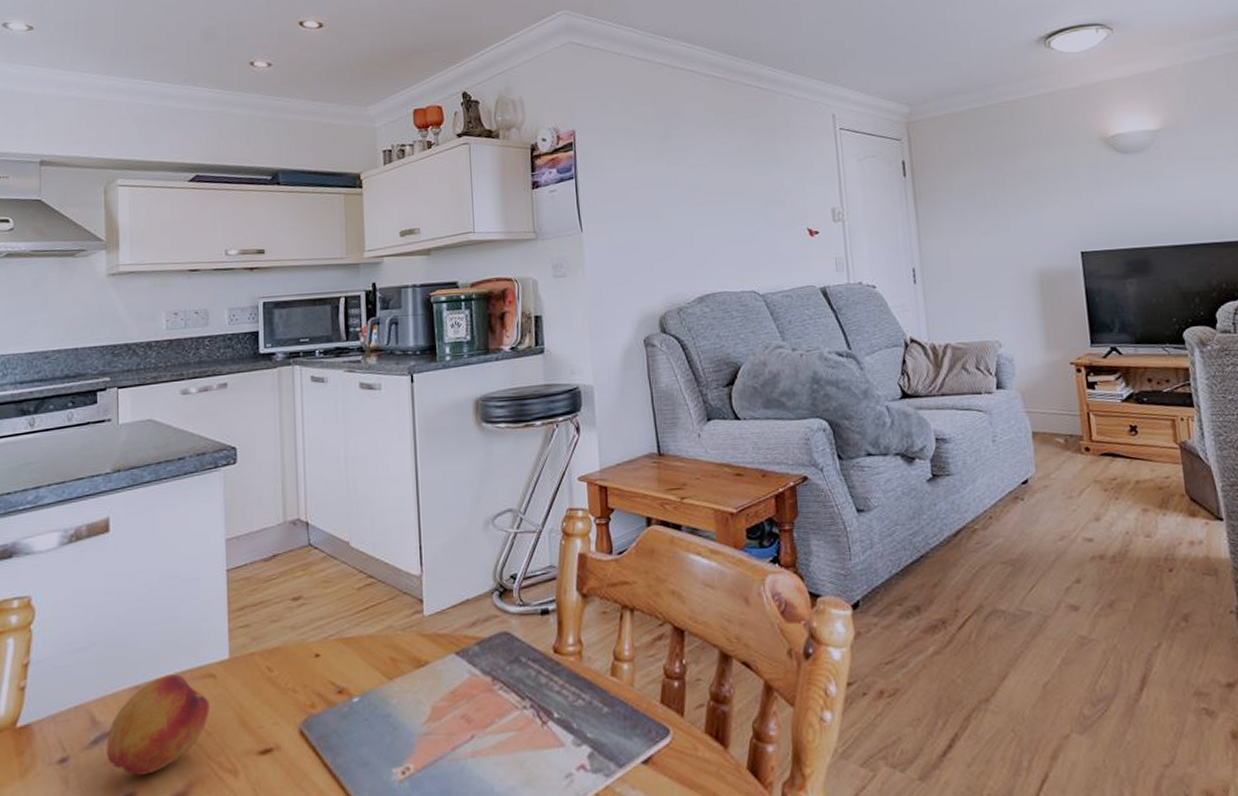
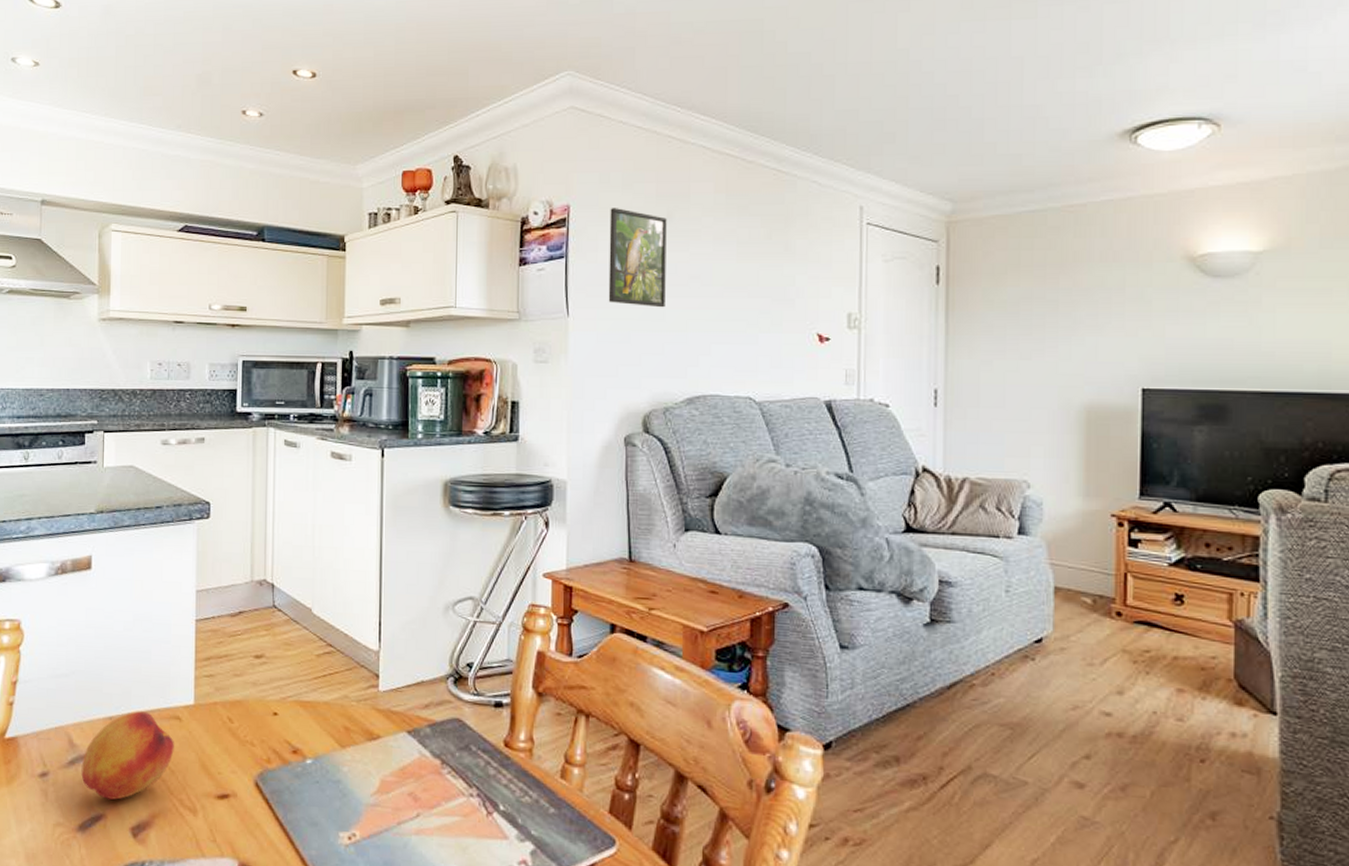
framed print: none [612,130,670,217] -> present [608,208,667,308]

